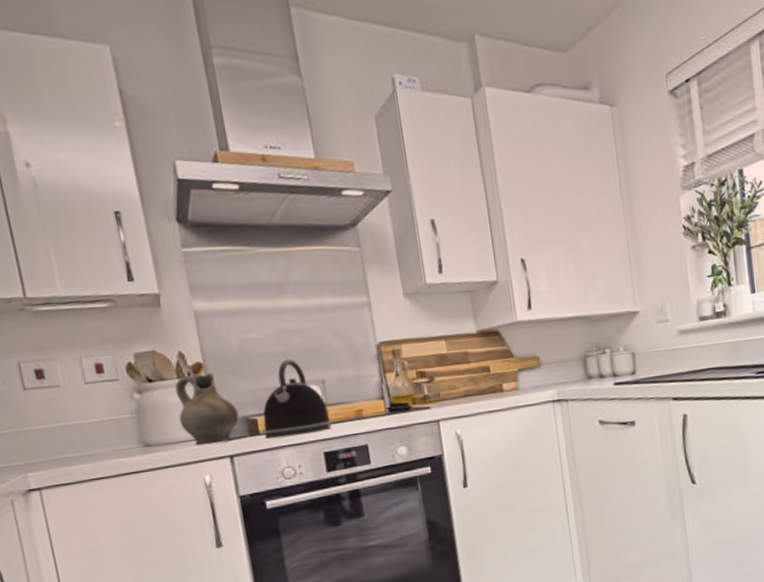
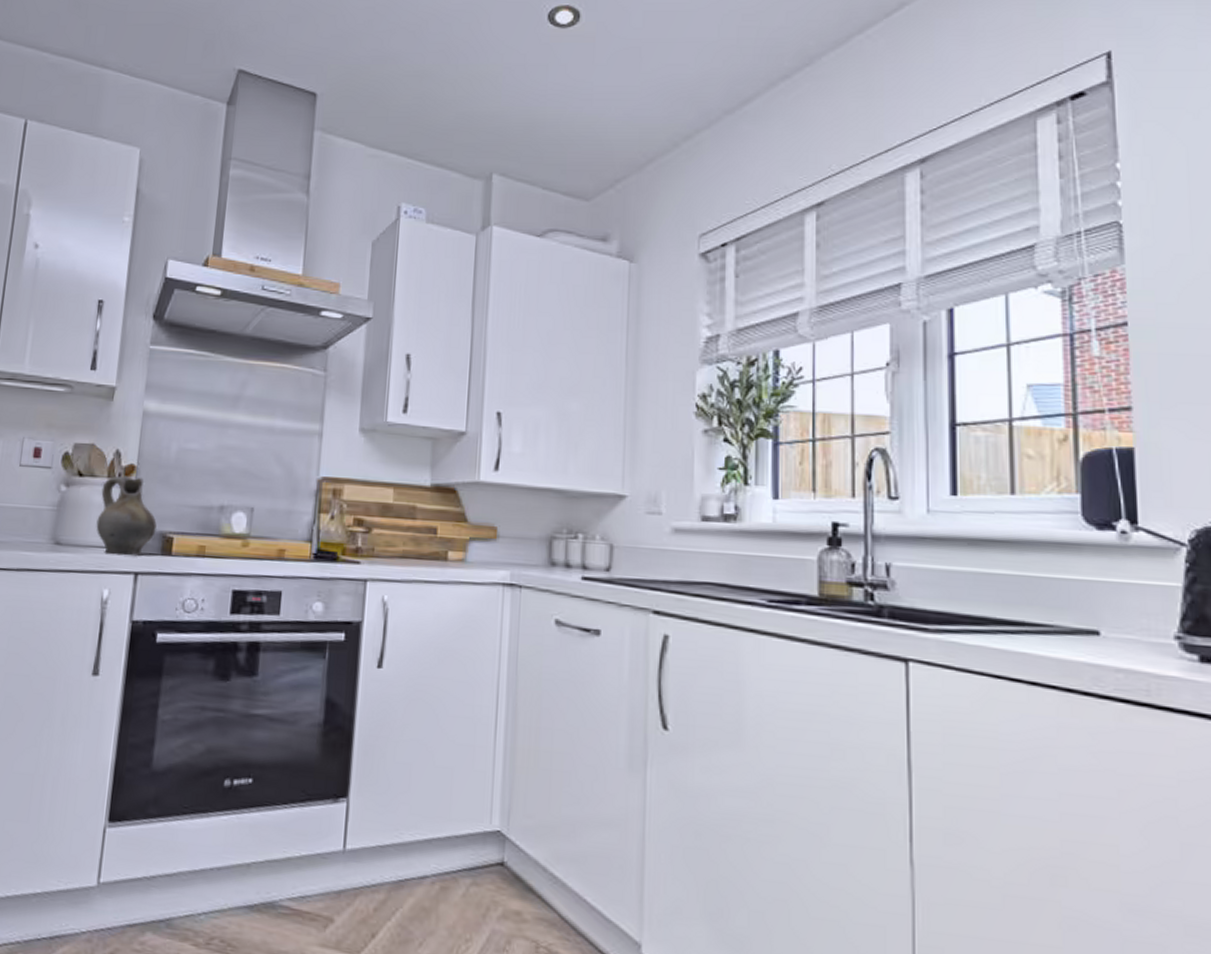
kettle: present [263,358,332,440] -> none [176,477,250,566]

